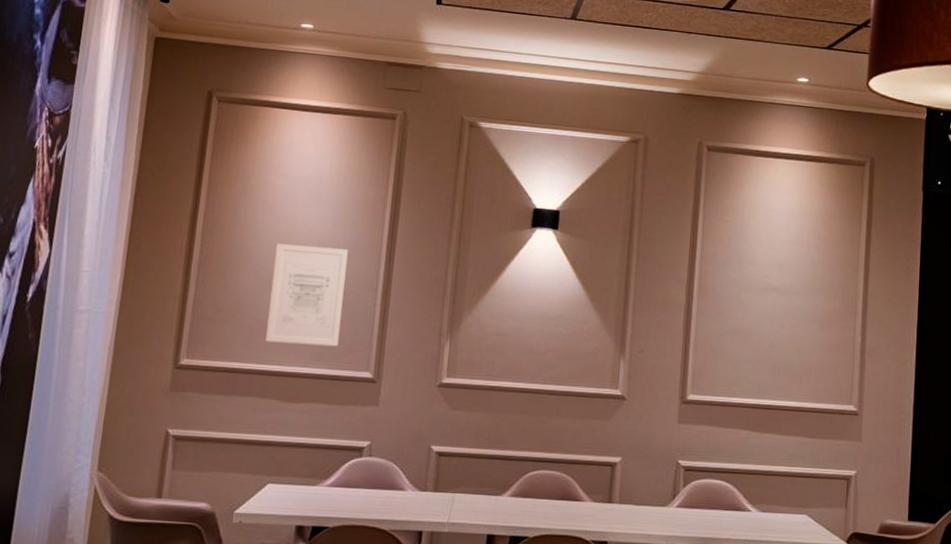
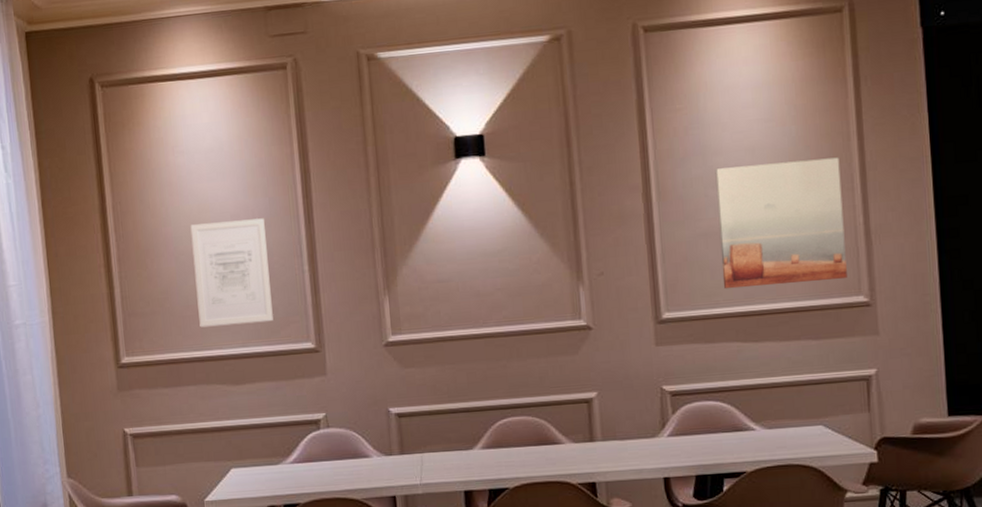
wall art: none [741,276,848,388] -> present [715,157,847,289]

